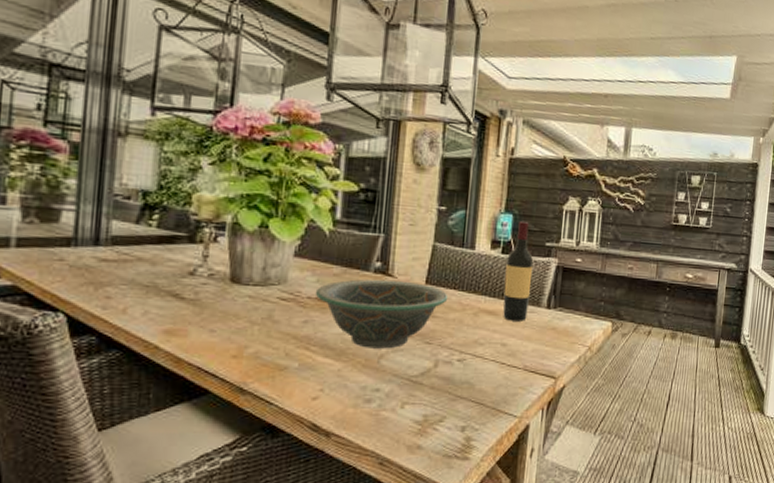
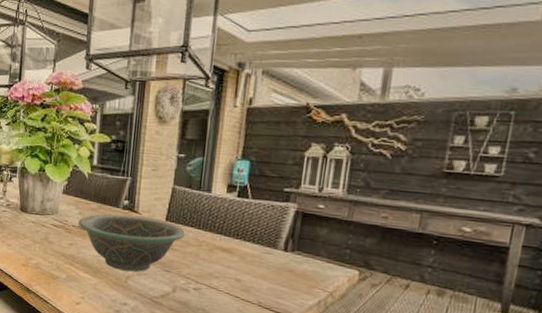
wine bottle: present [503,221,534,322] -> none [237,168,271,261]

